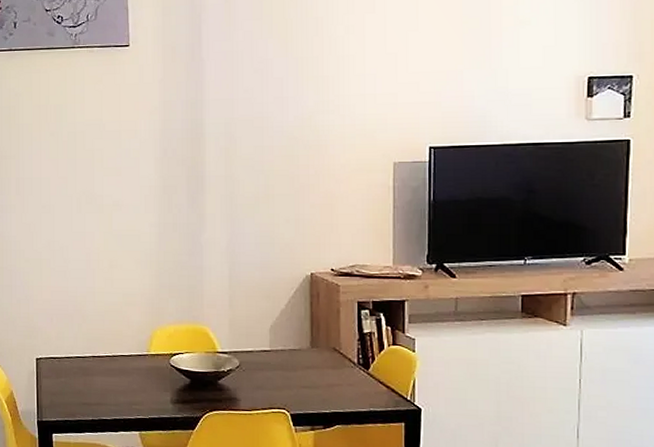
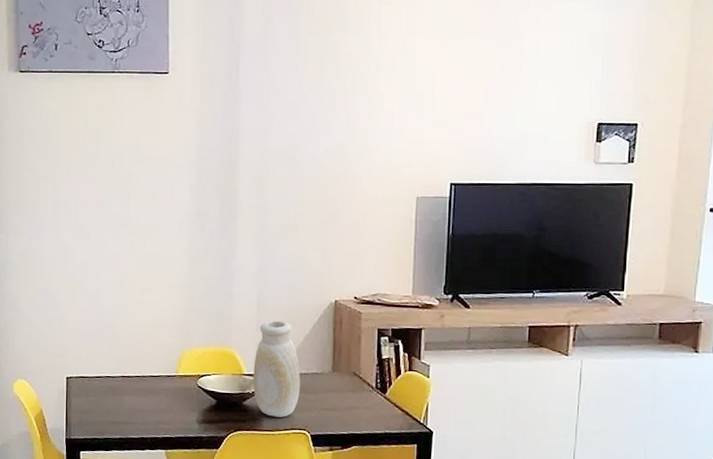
vase: none [228,295,277,396] -> present [253,320,300,418]

